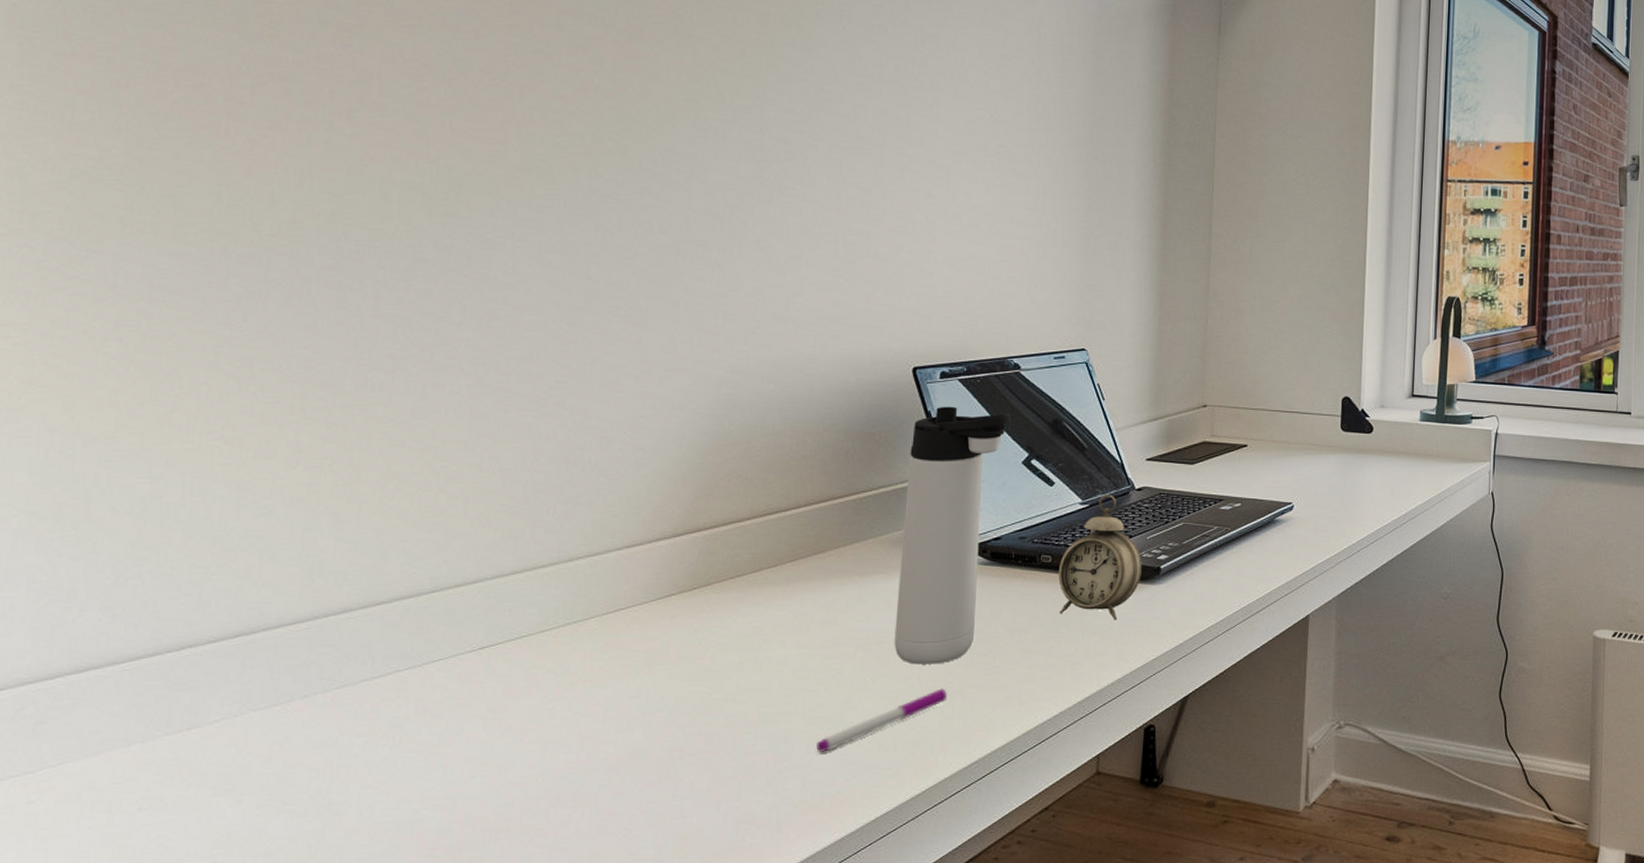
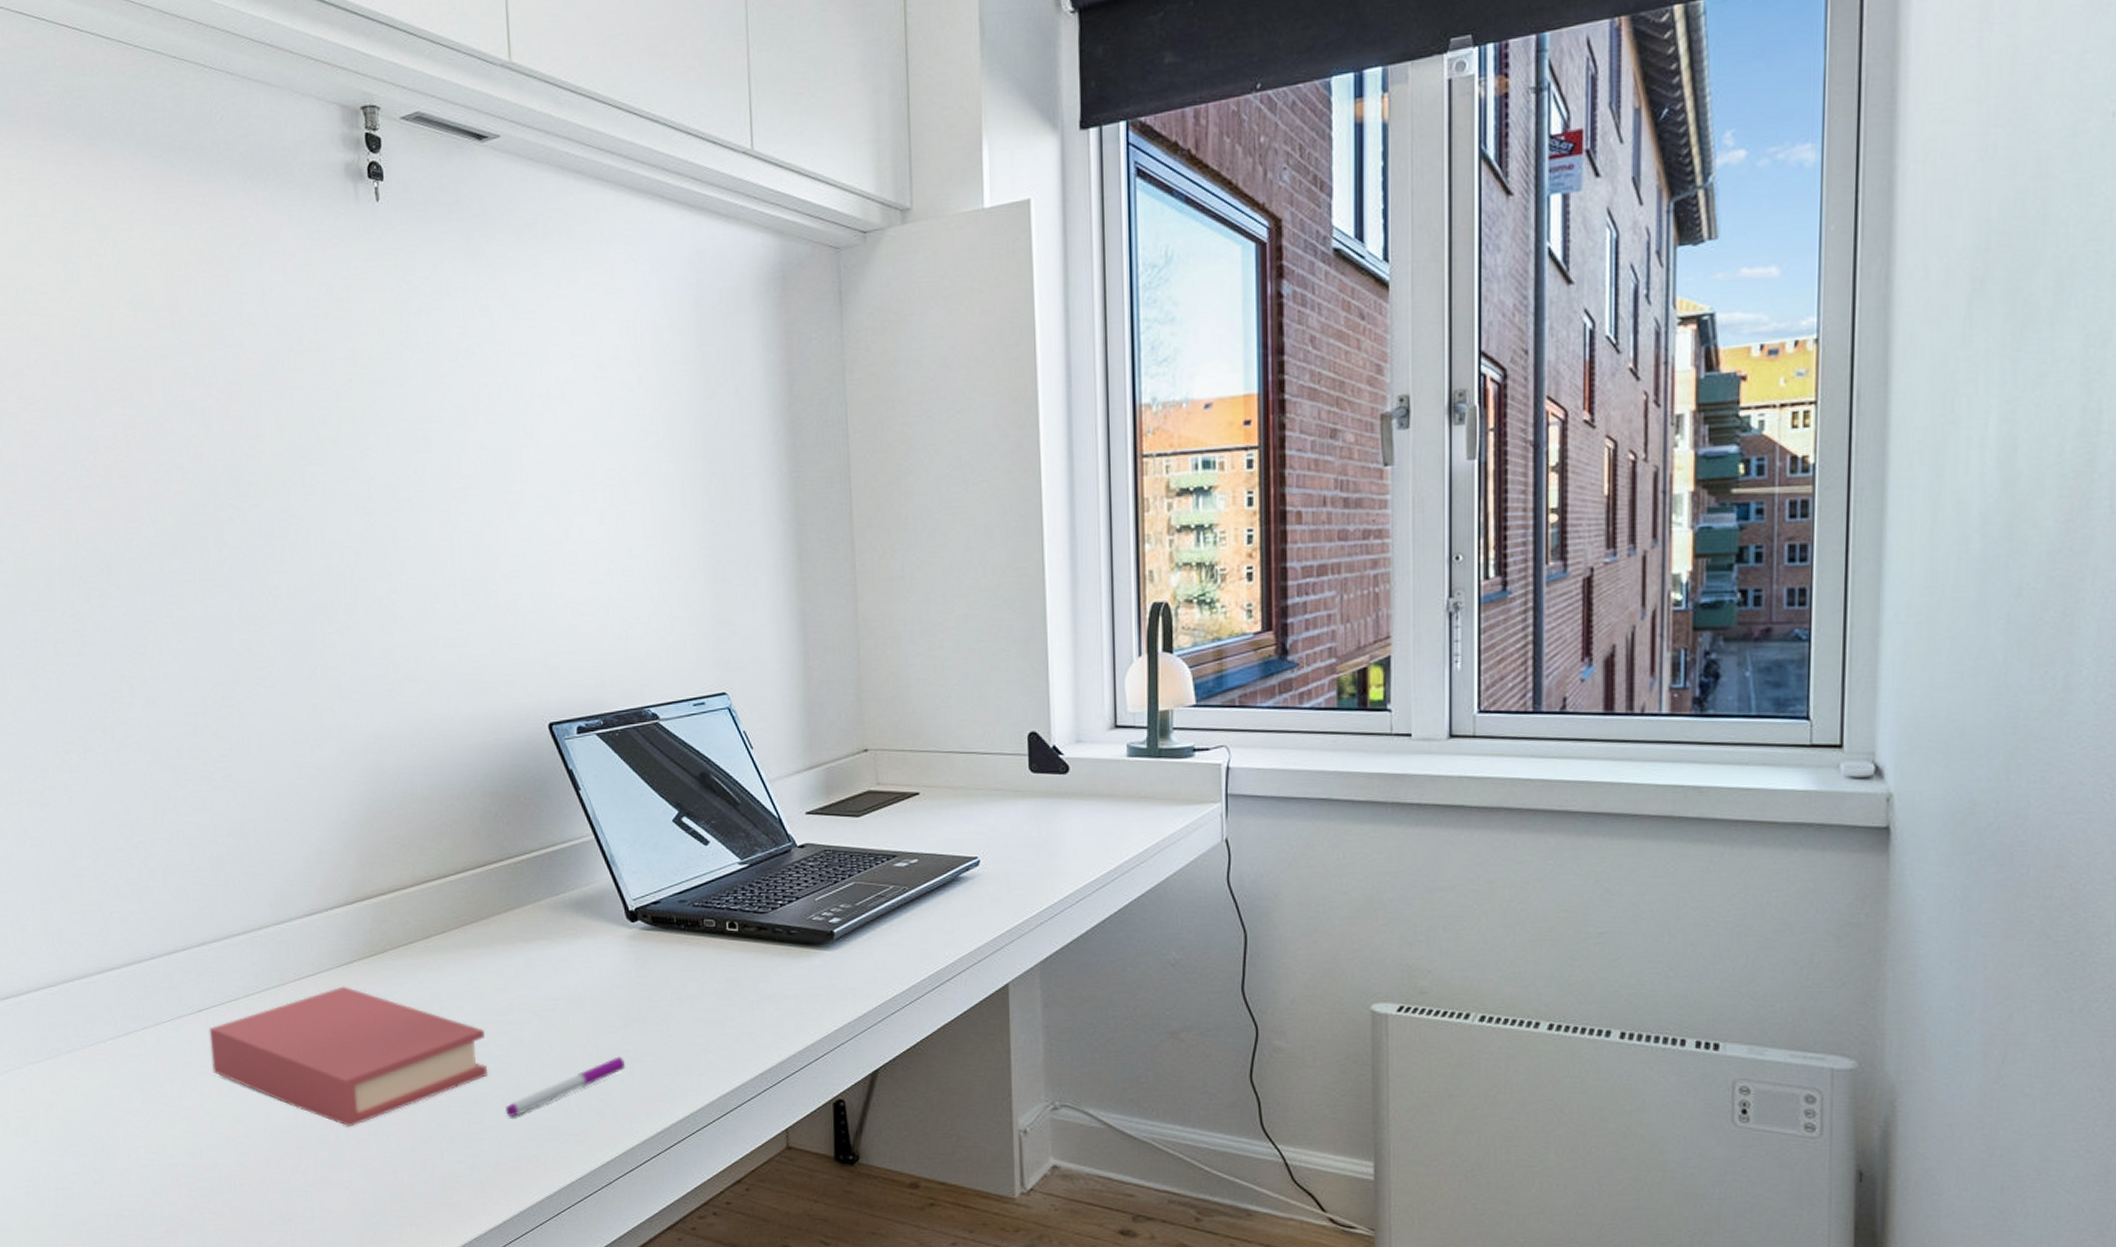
book: none [485,620,805,769] -> present [209,986,487,1126]
thermos bottle: present [894,406,1011,665] -> none [557,763,656,1032]
alarm clock: present [1058,494,1142,620] -> none [724,853,813,988]

